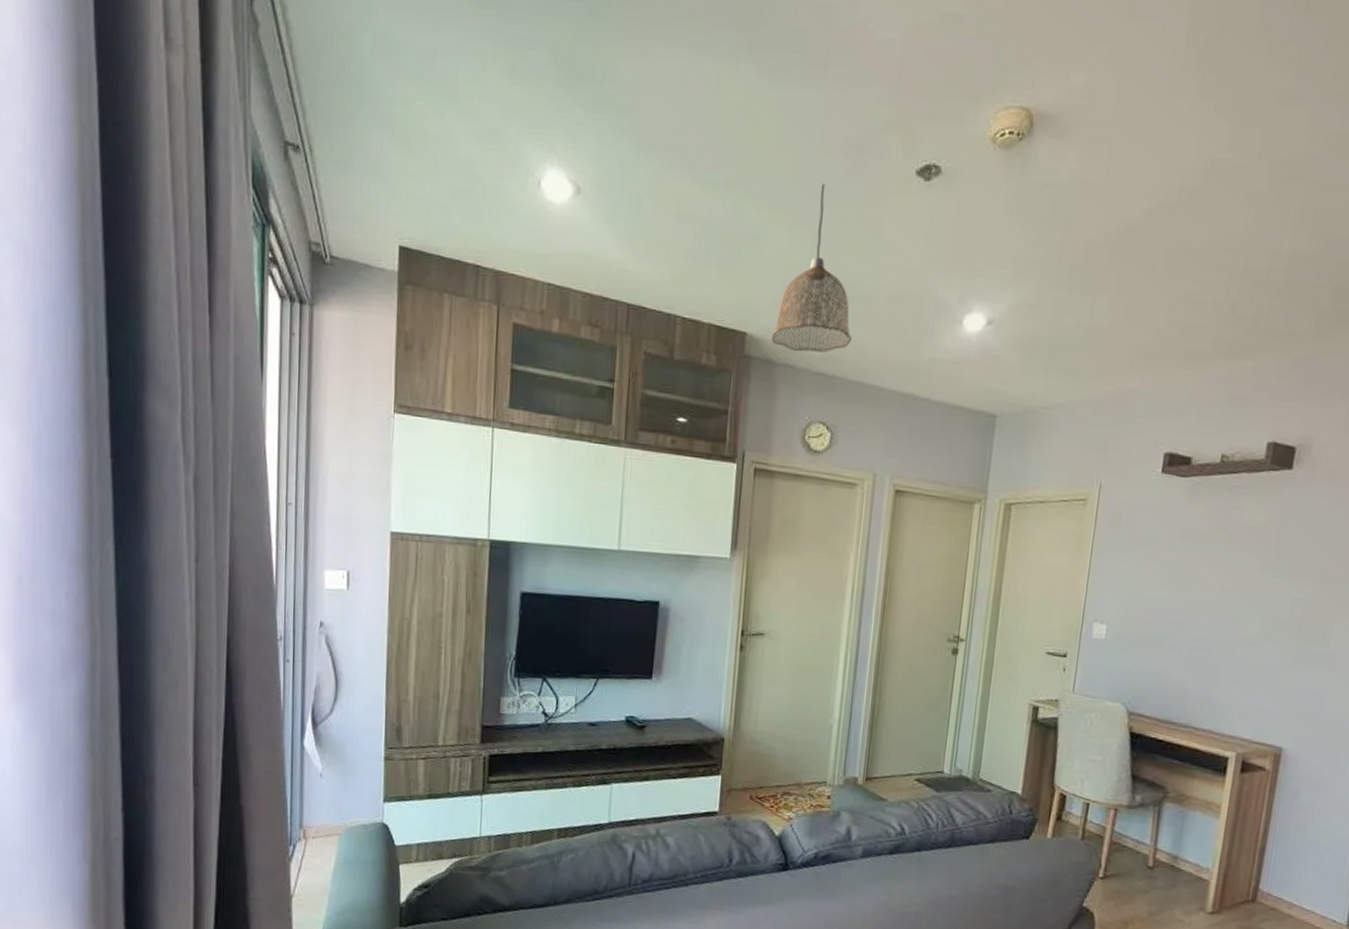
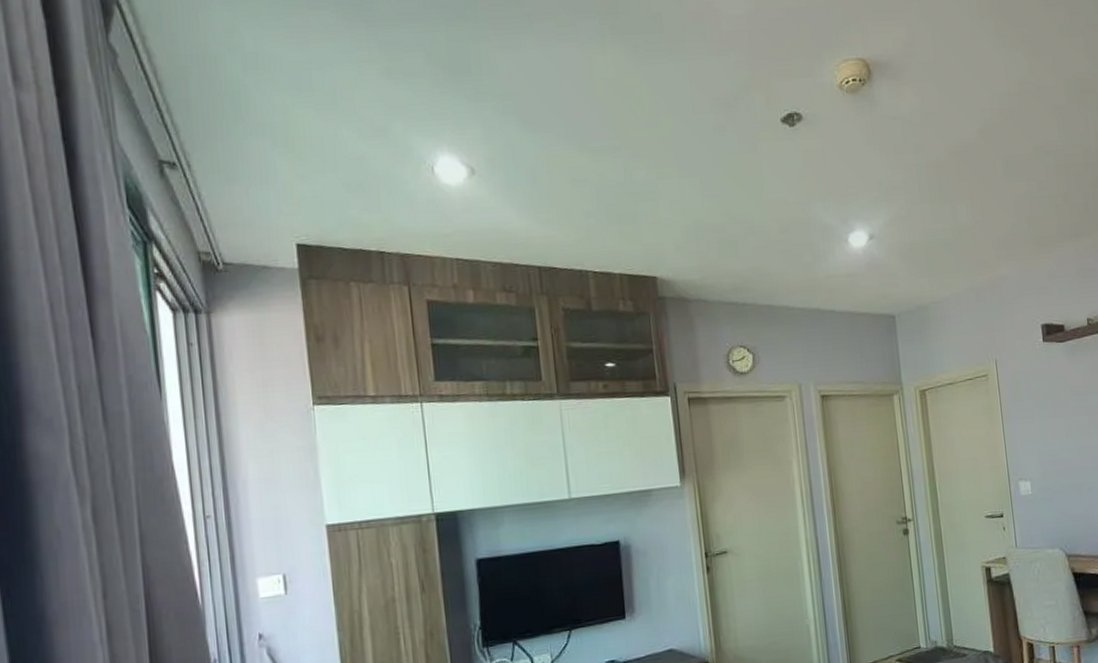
pendant lamp: present [772,184,853,352] -> none [681,139,755,287]

